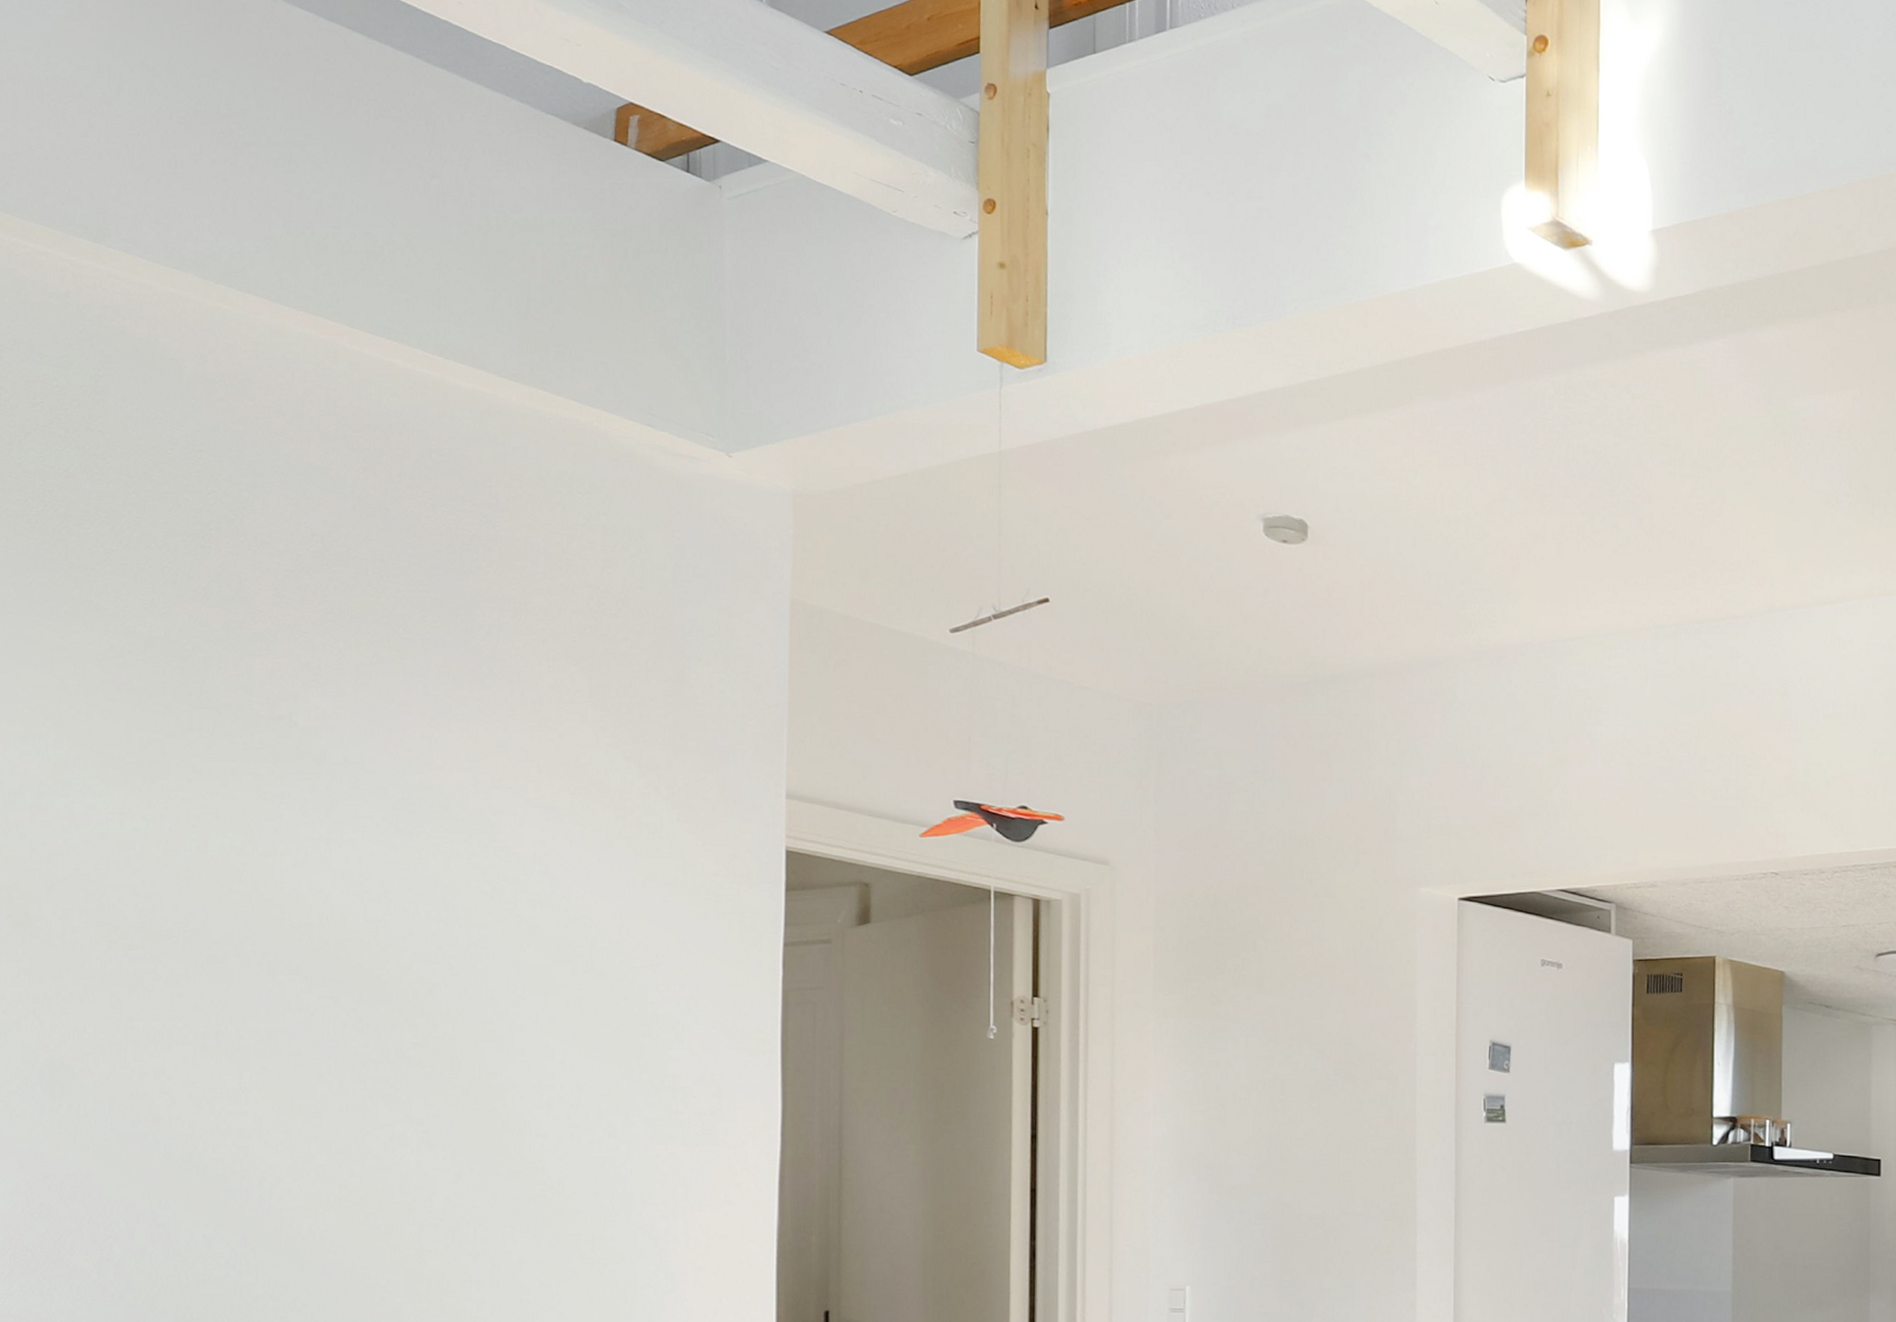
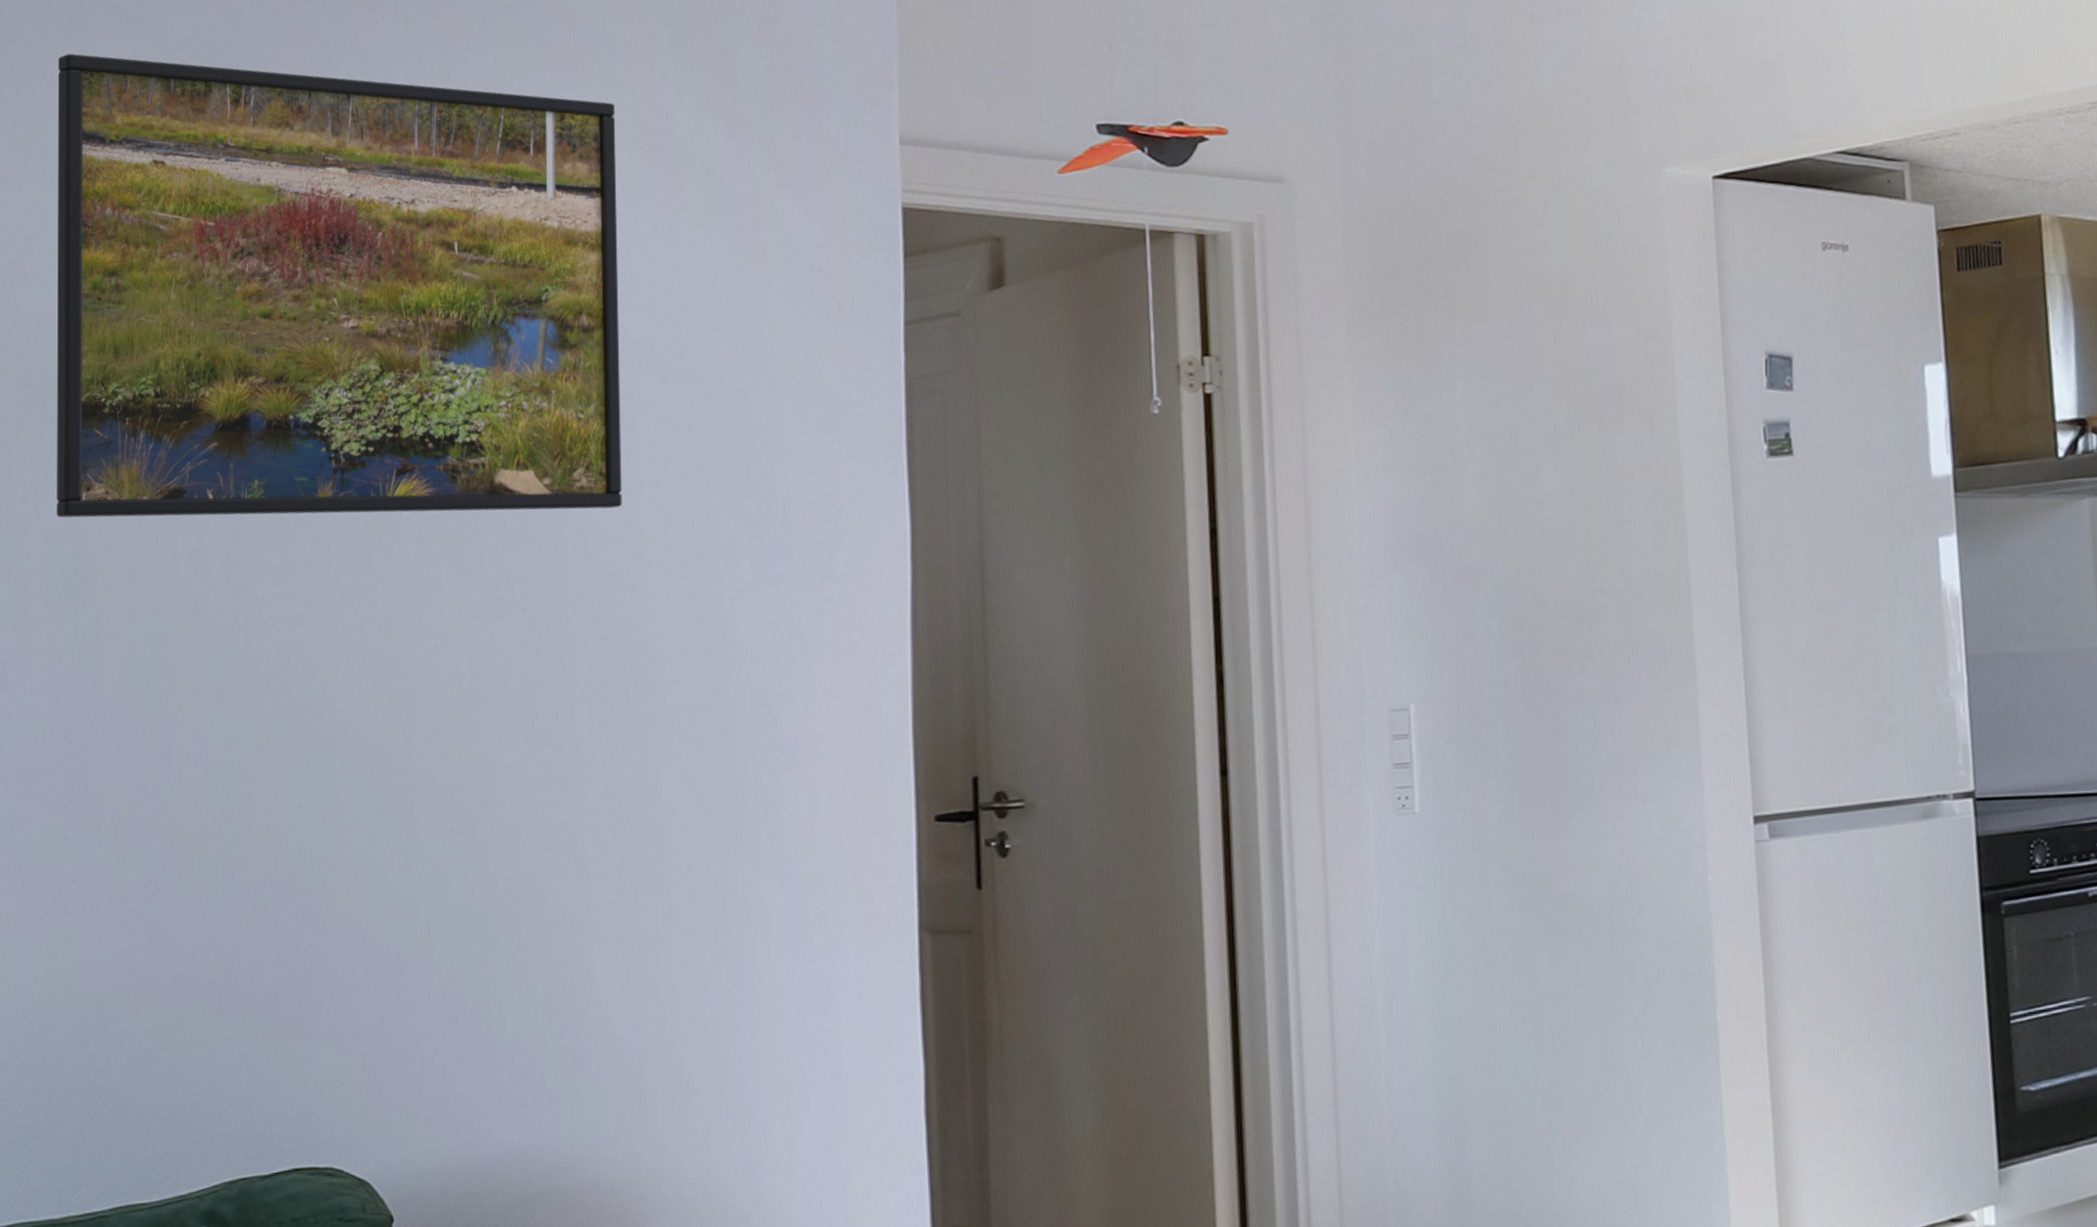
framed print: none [35,639,540,1070] -> present [57,53,622,518]

